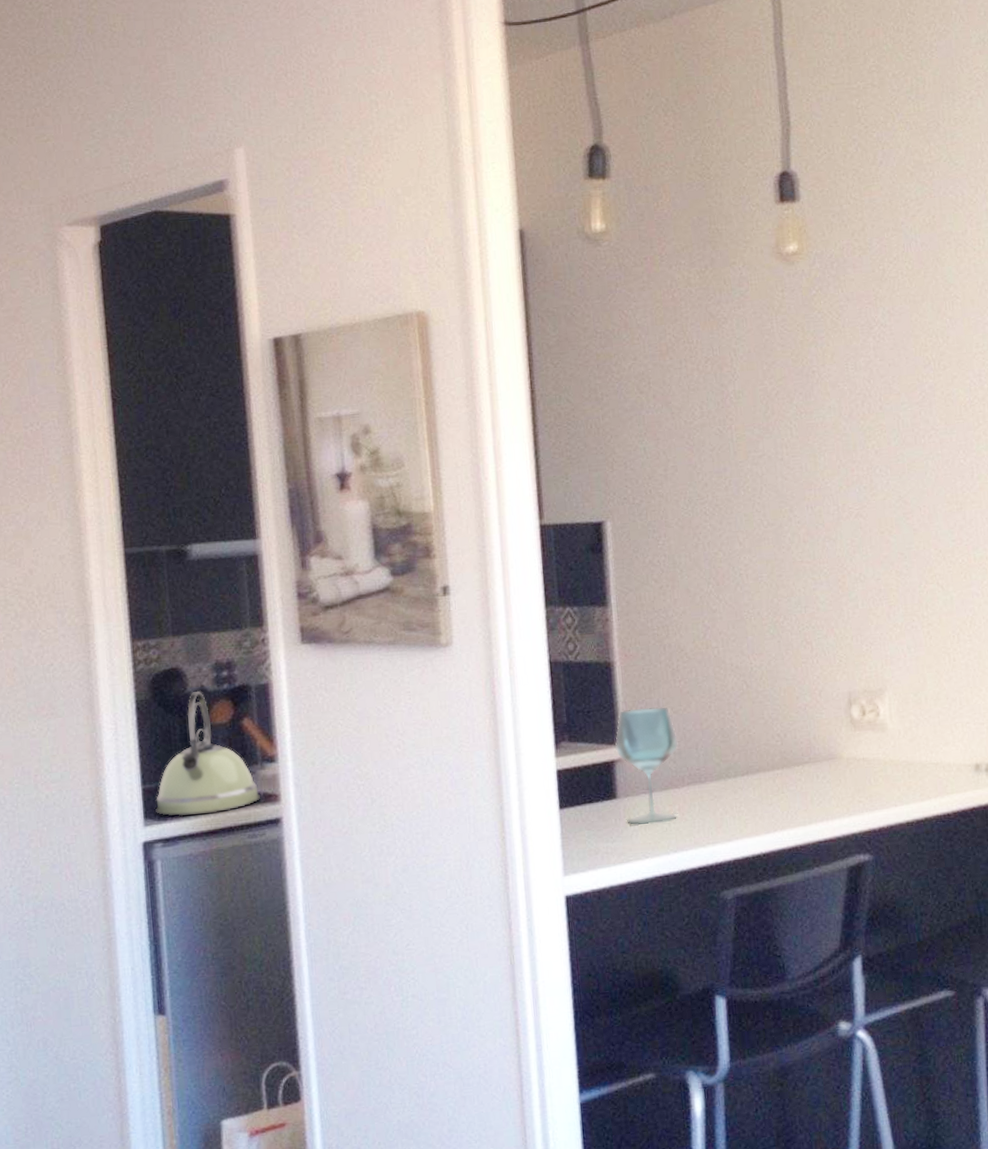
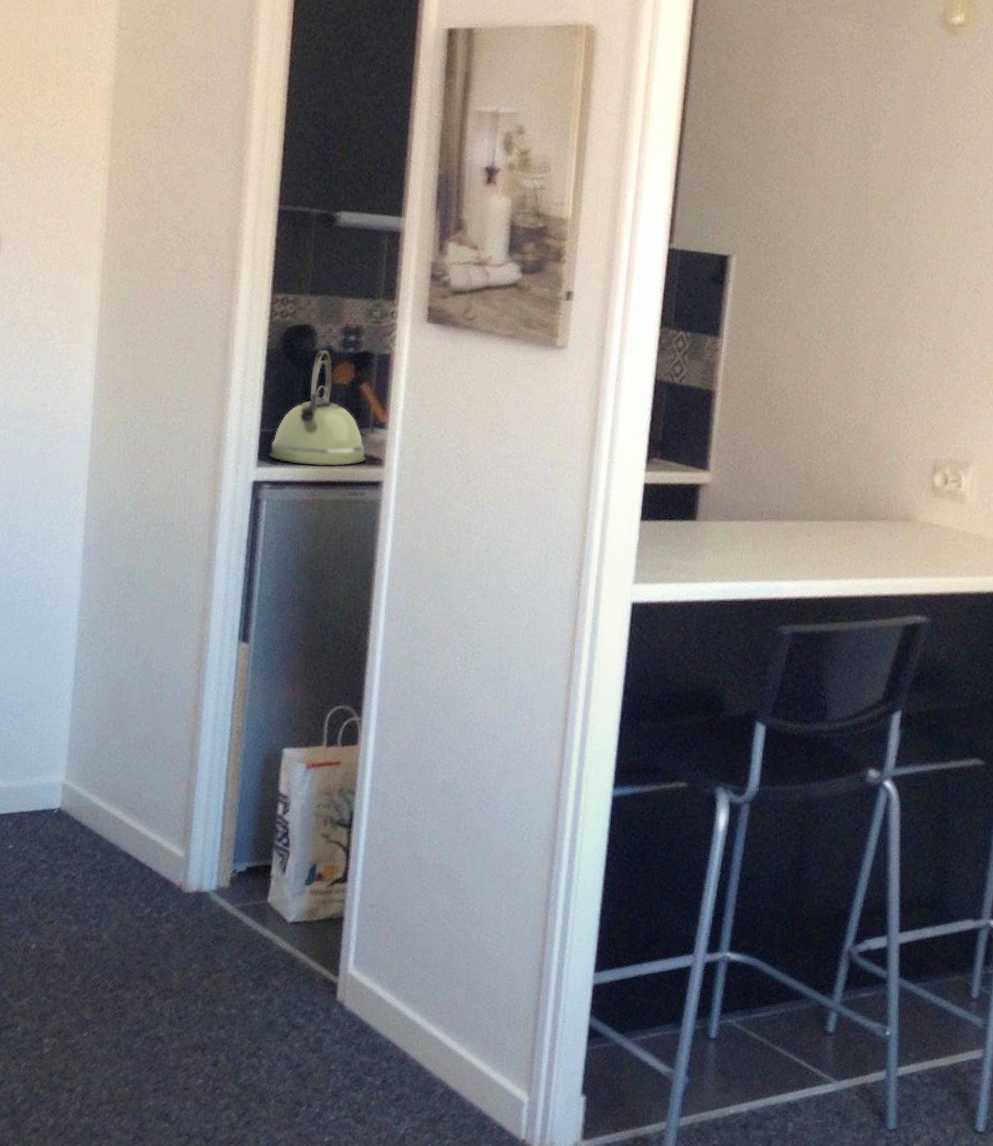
wine glass: present [615,707,678,825] -> none [702,438,764,552]

